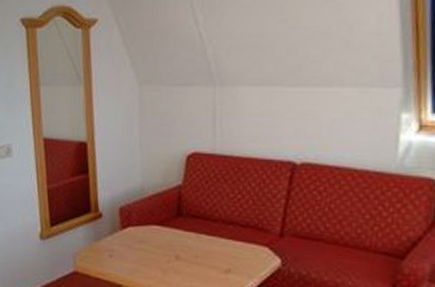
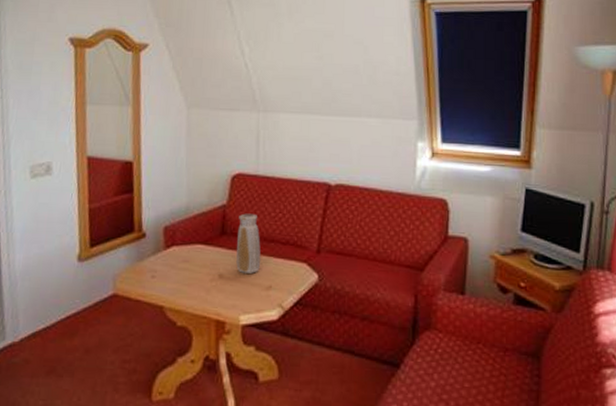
vase: none [193,194,219,256] -> present [236,213,261,273]

